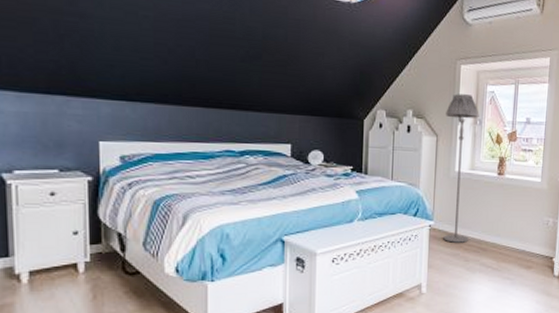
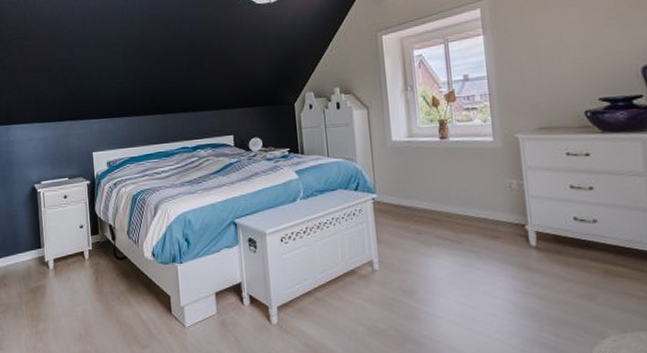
floor lamp: present [443,94,479,243] -> none [373,62,418,215]

